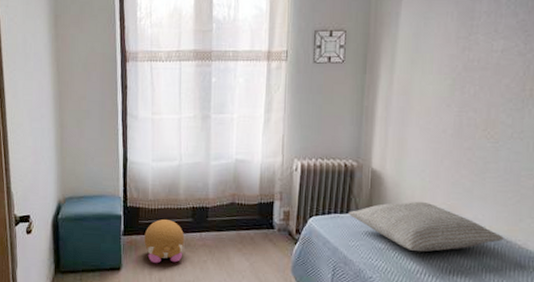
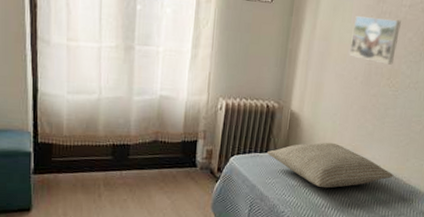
plush toy: present [144,219,185,264] -> none [58,157,104,204]
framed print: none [434,66,493,115] -> present [349,16,401,65]

